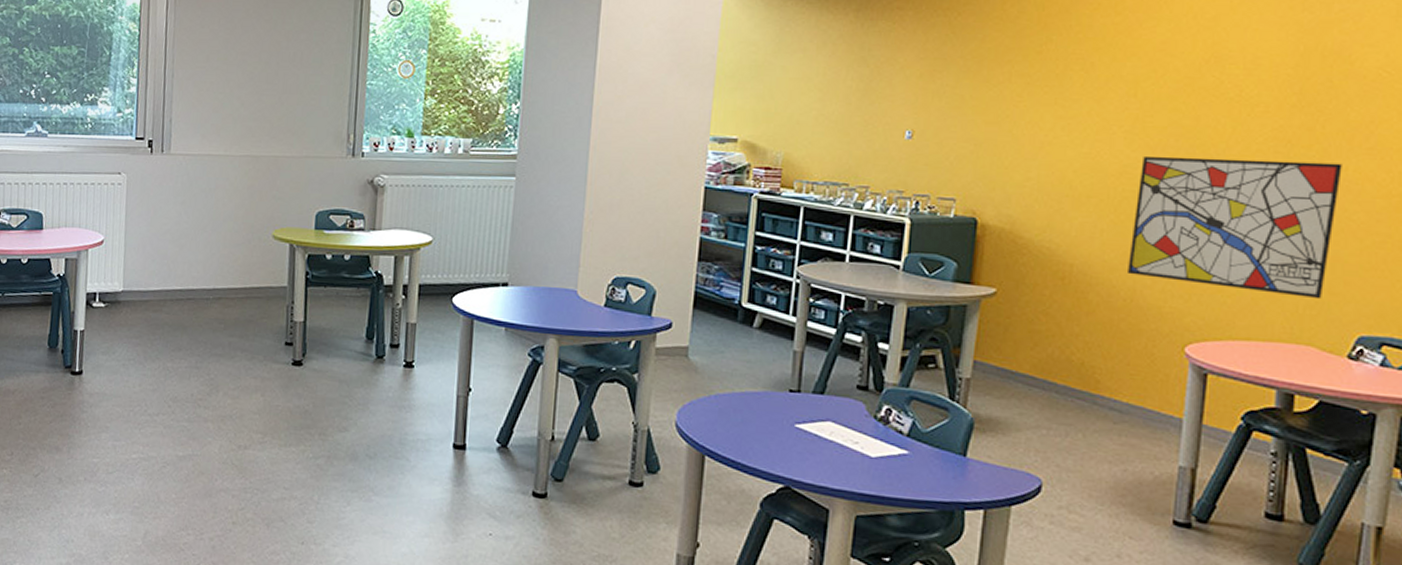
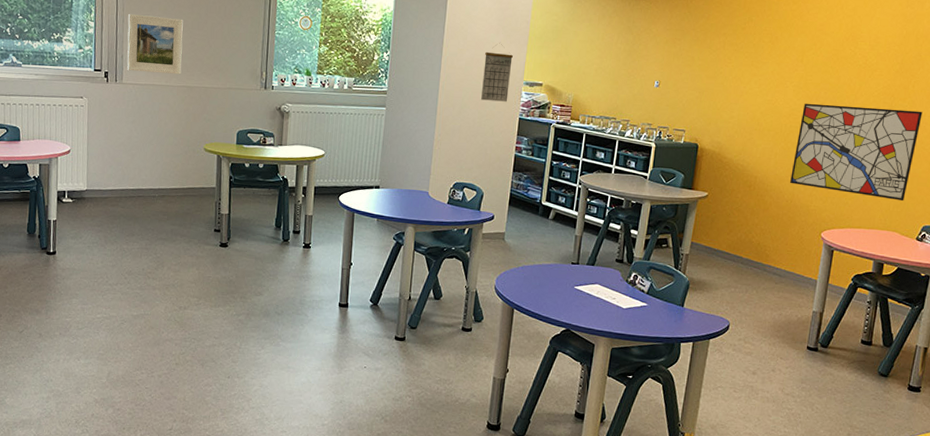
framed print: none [176,67,248,141] -> present [127,14,183,75]
calendar: none [649,85,693,166] -> present [481,43,513,102]

